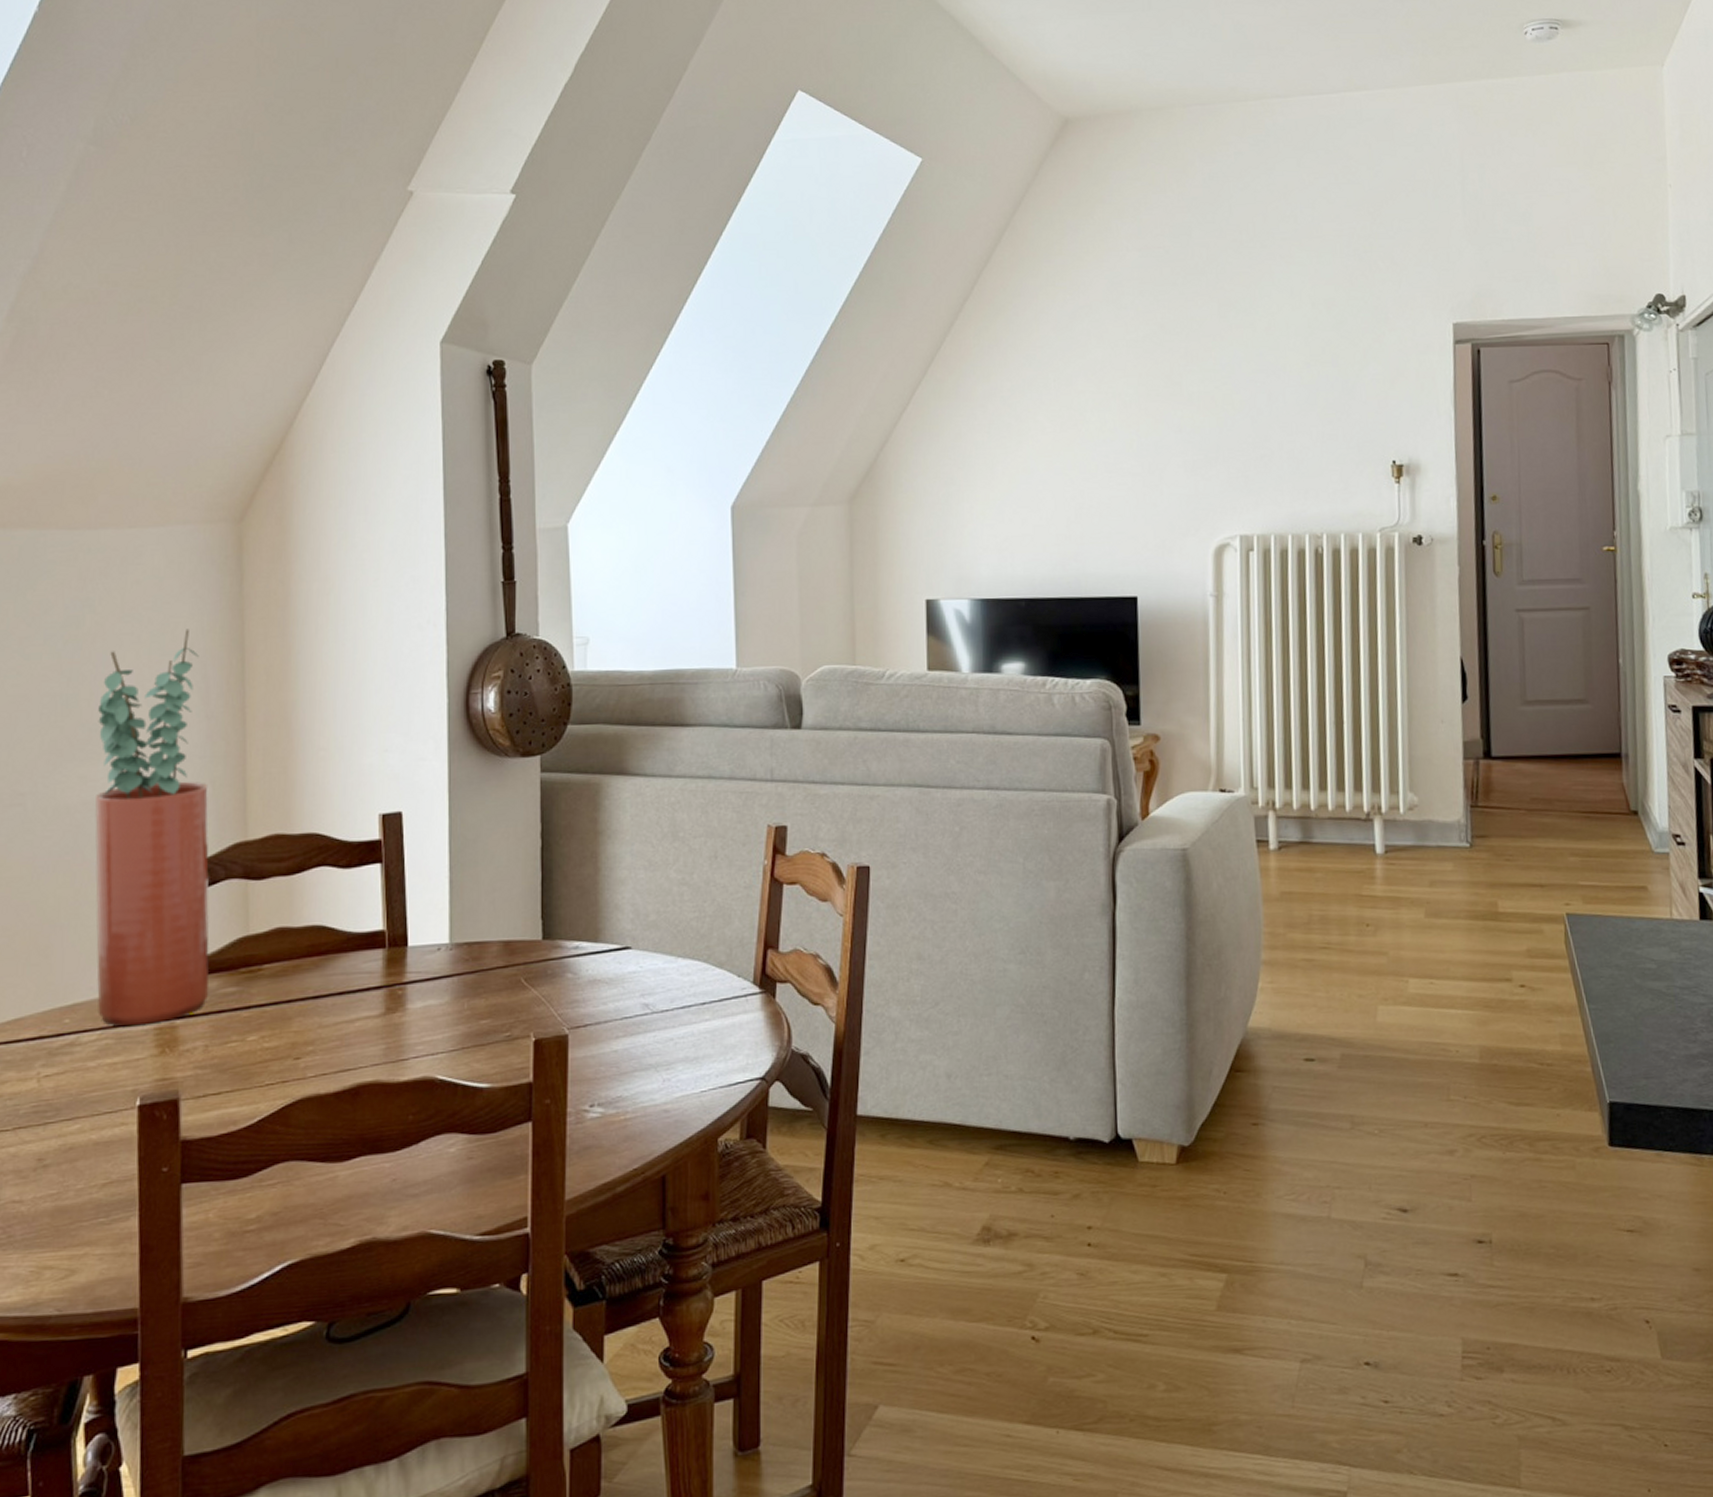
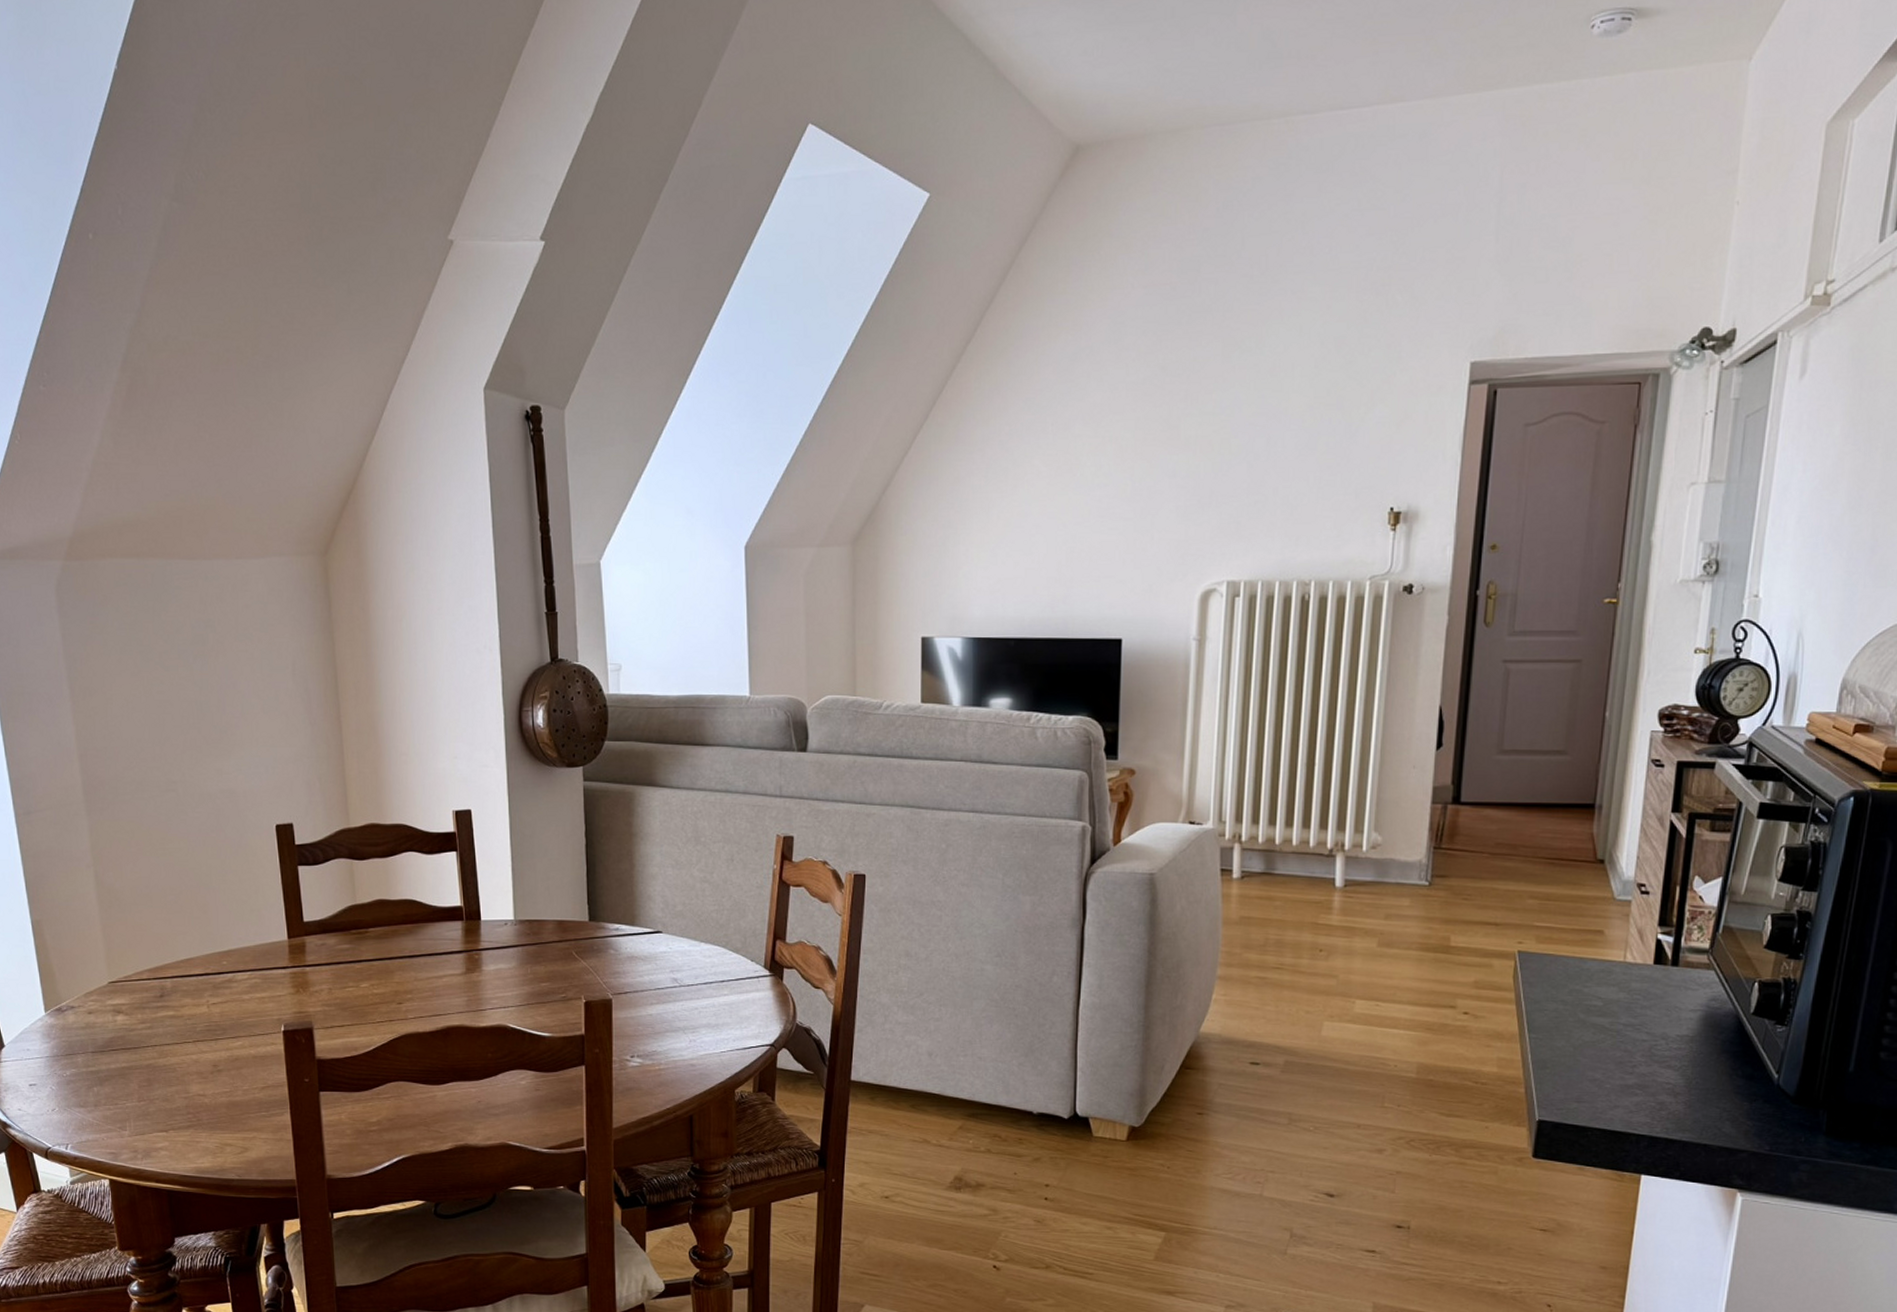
vase: present [95,628,209,1026] -> none [226,648,329,969]

